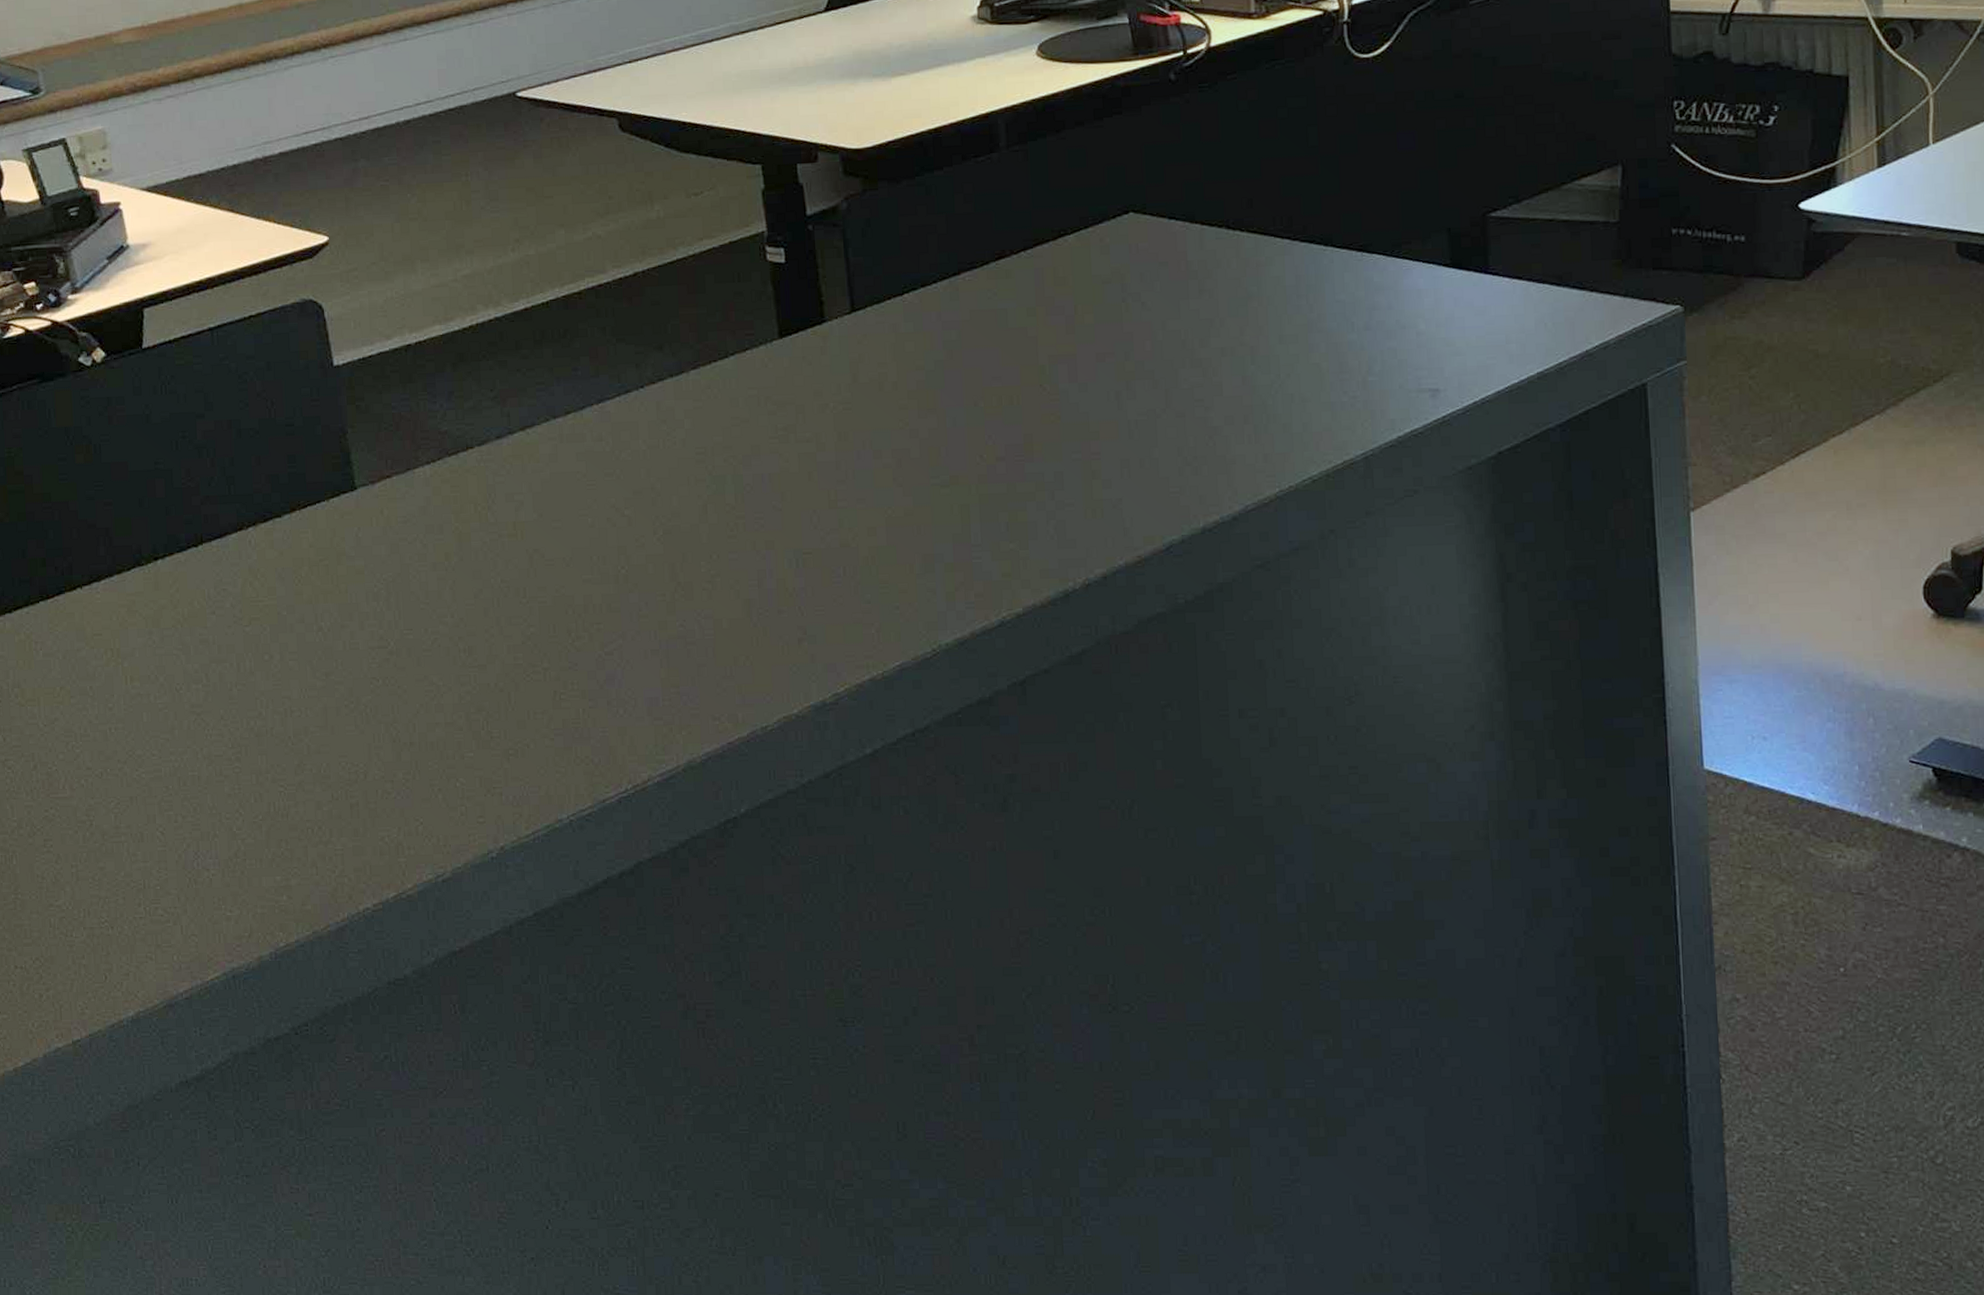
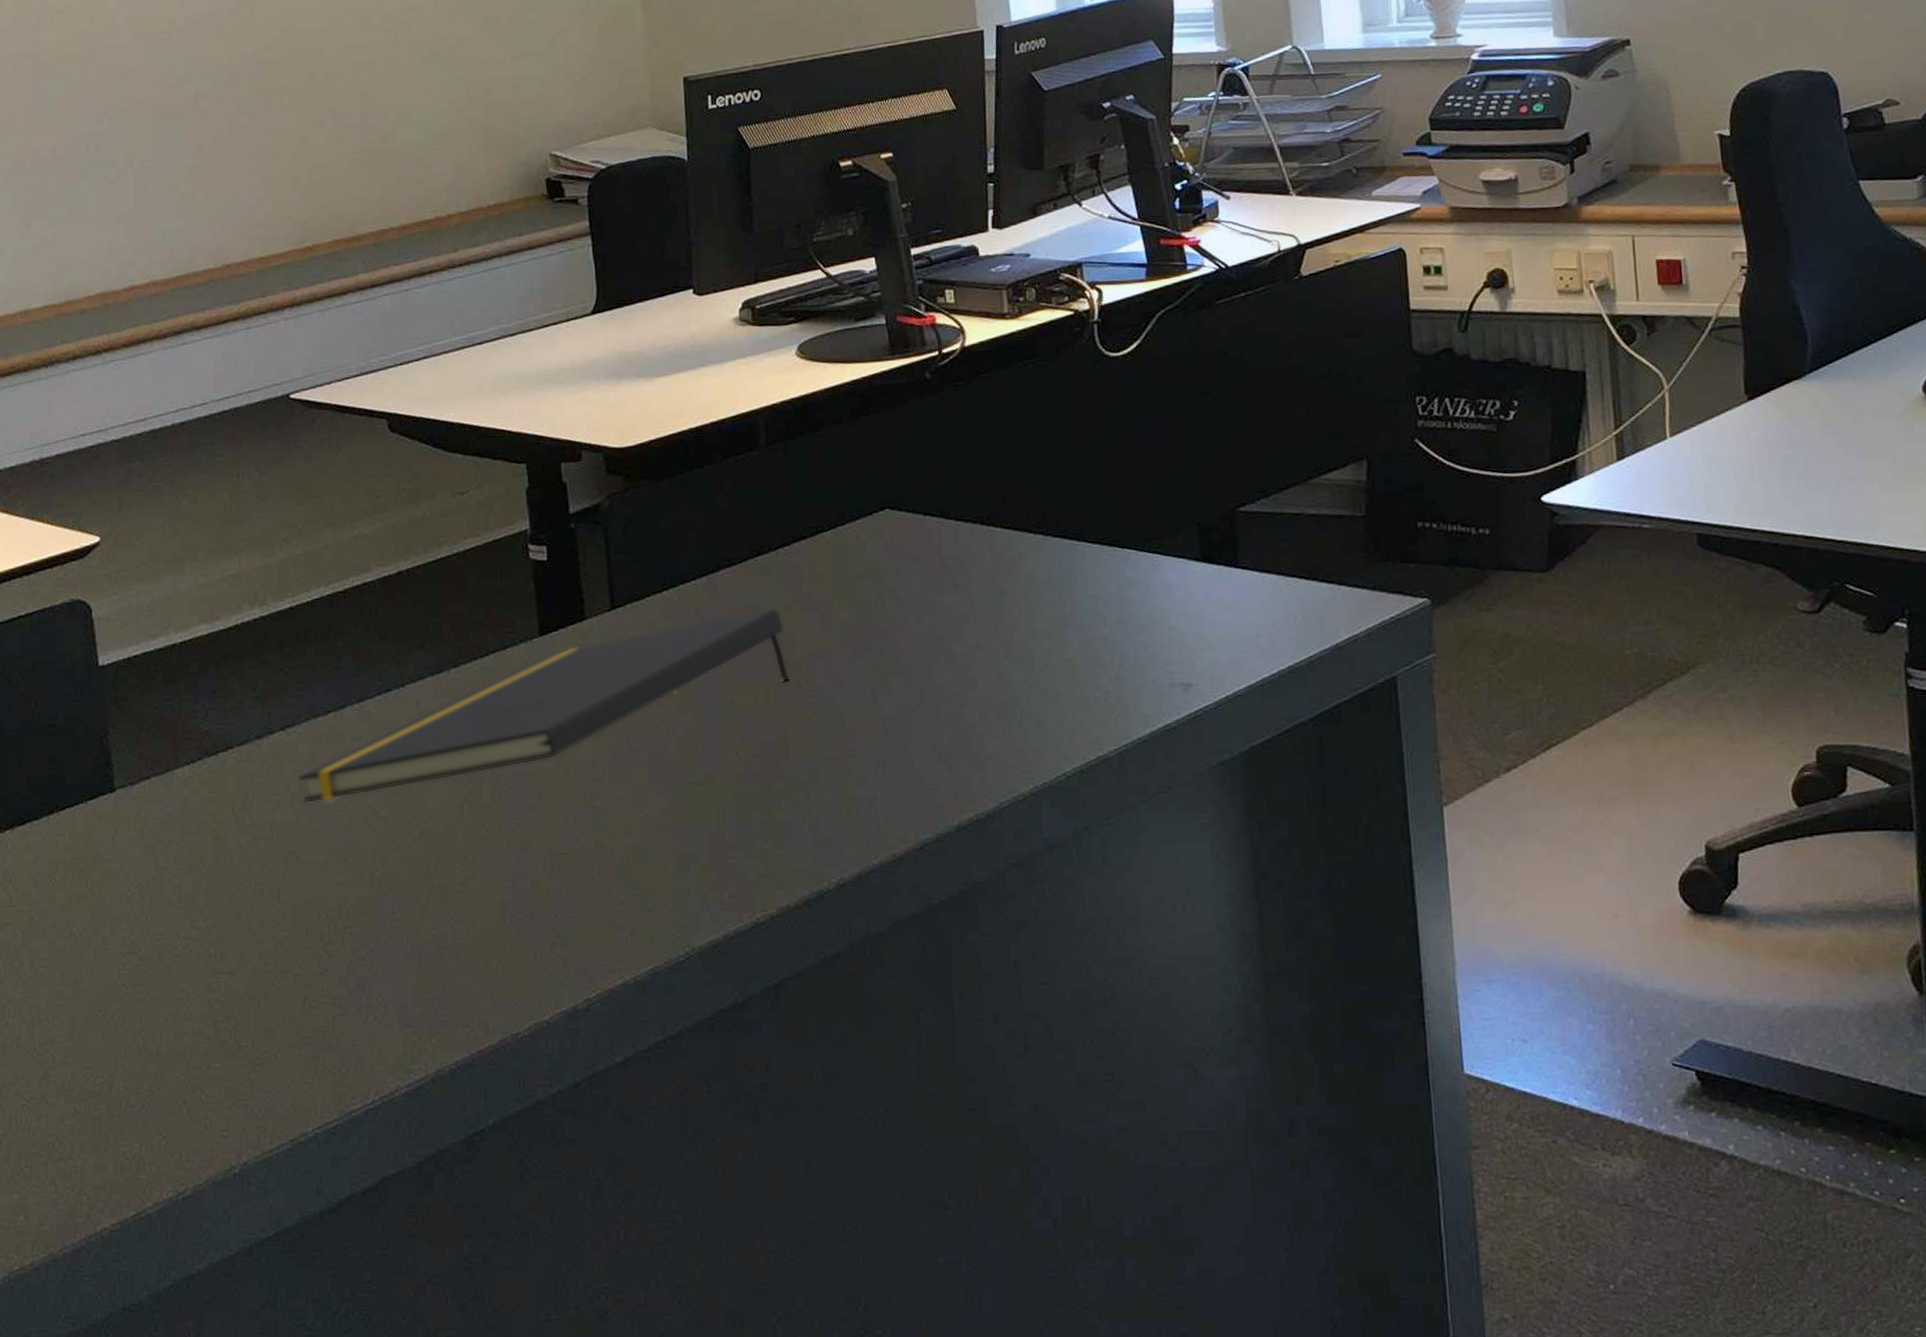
notepad: none [539,311,1034,503] -> present [298,608,790,804]

